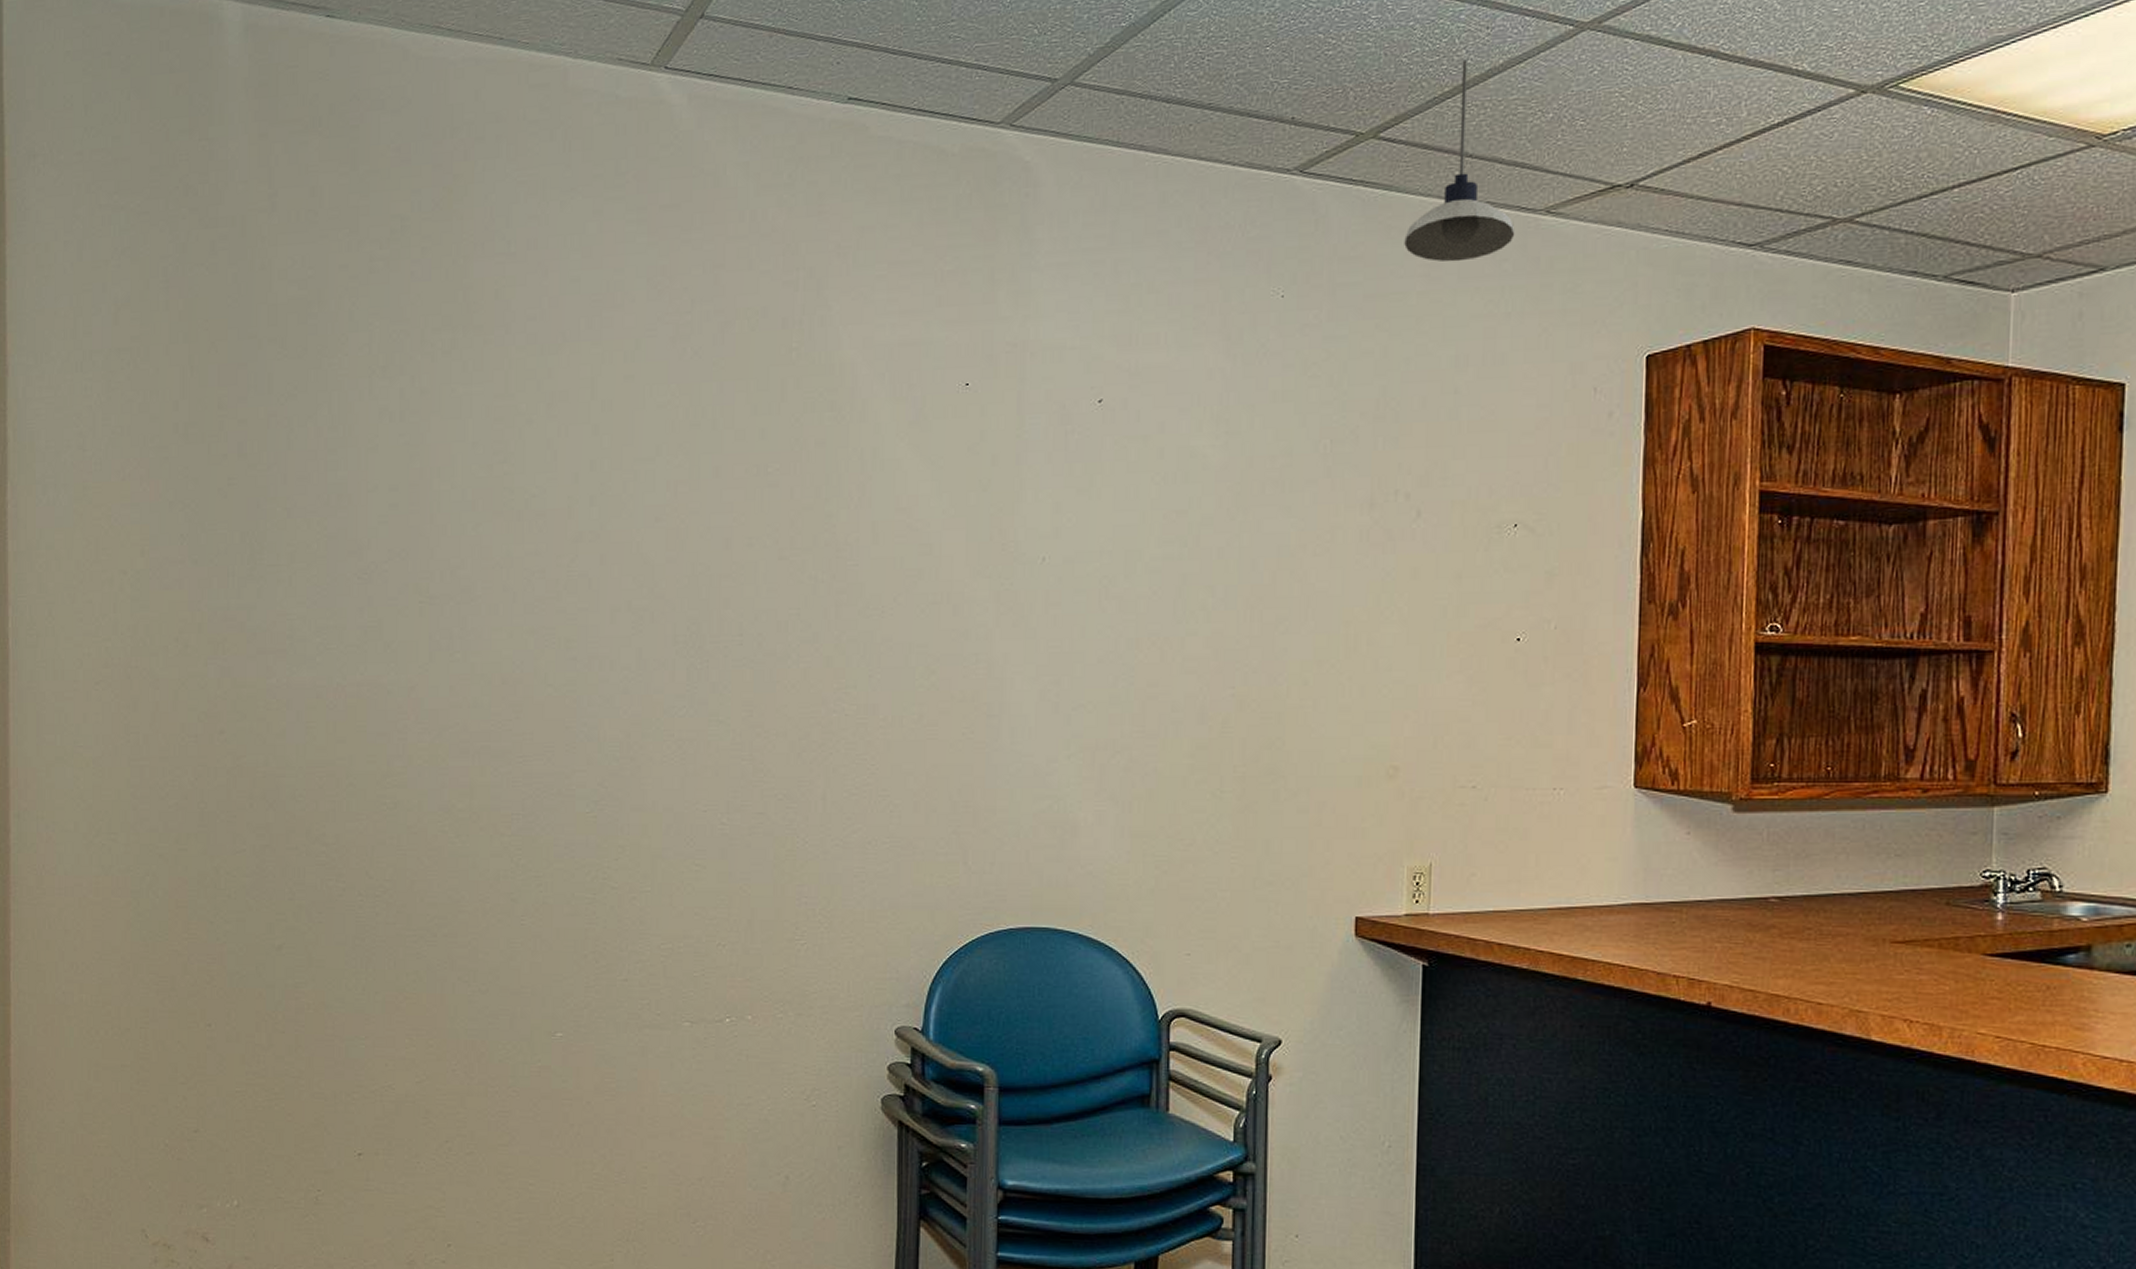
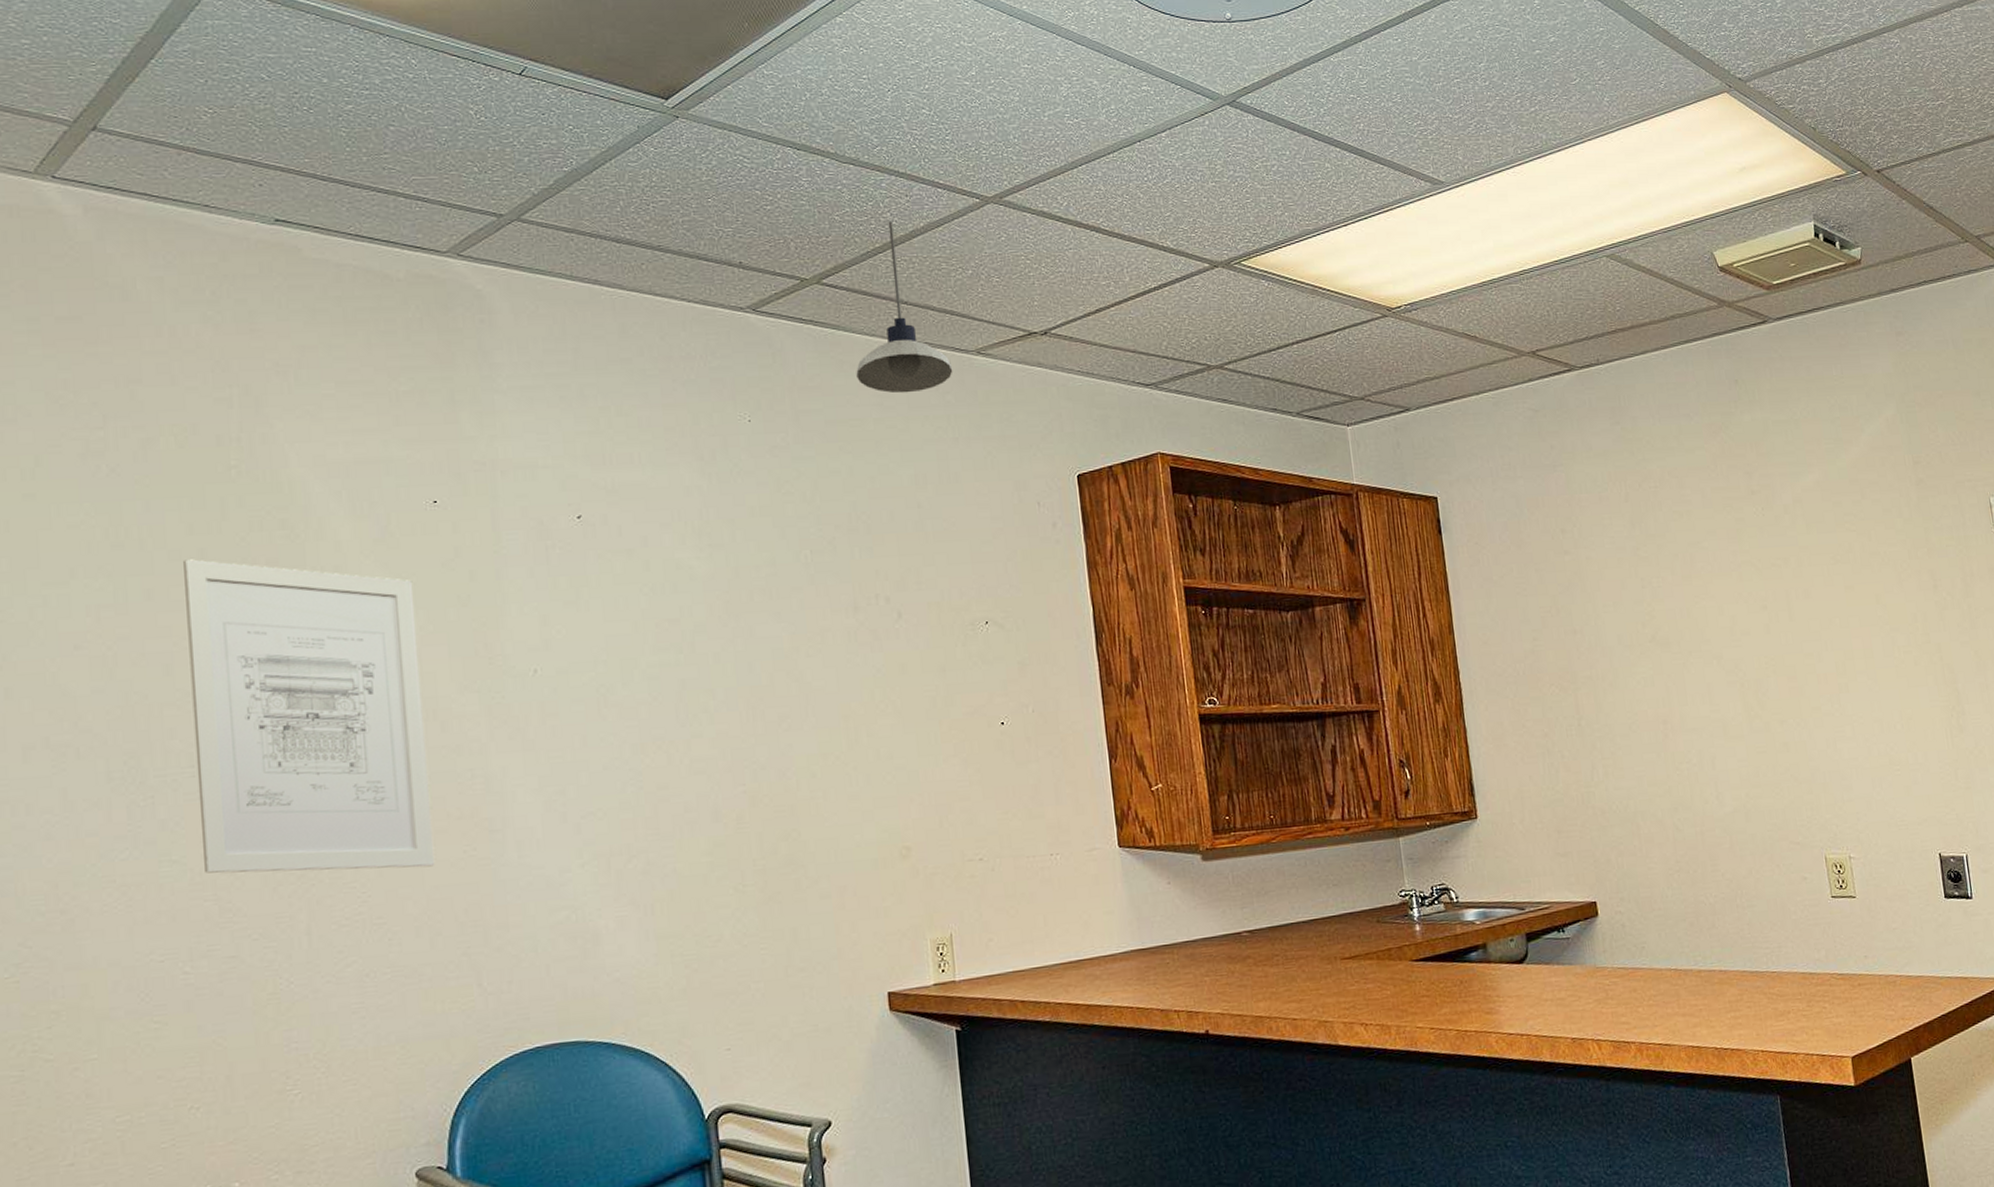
wall art: none [744,439,940,746] -> present [183,559,435,874]

